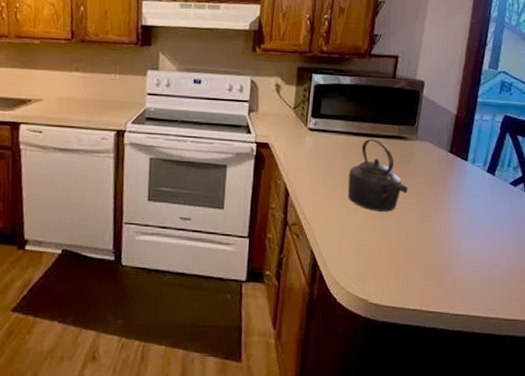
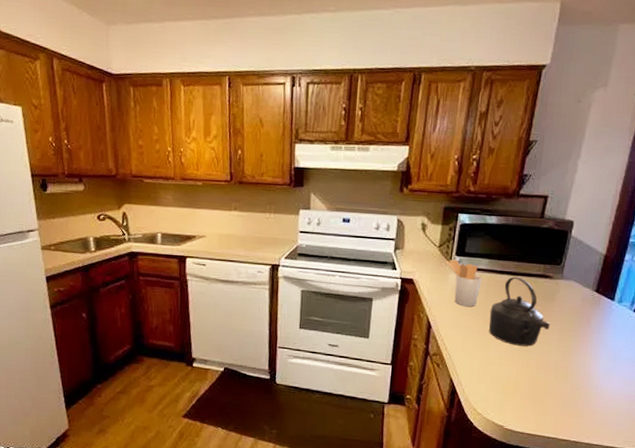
utensil holder: none [301,121,339,172] -> present [445,259,482,307]

